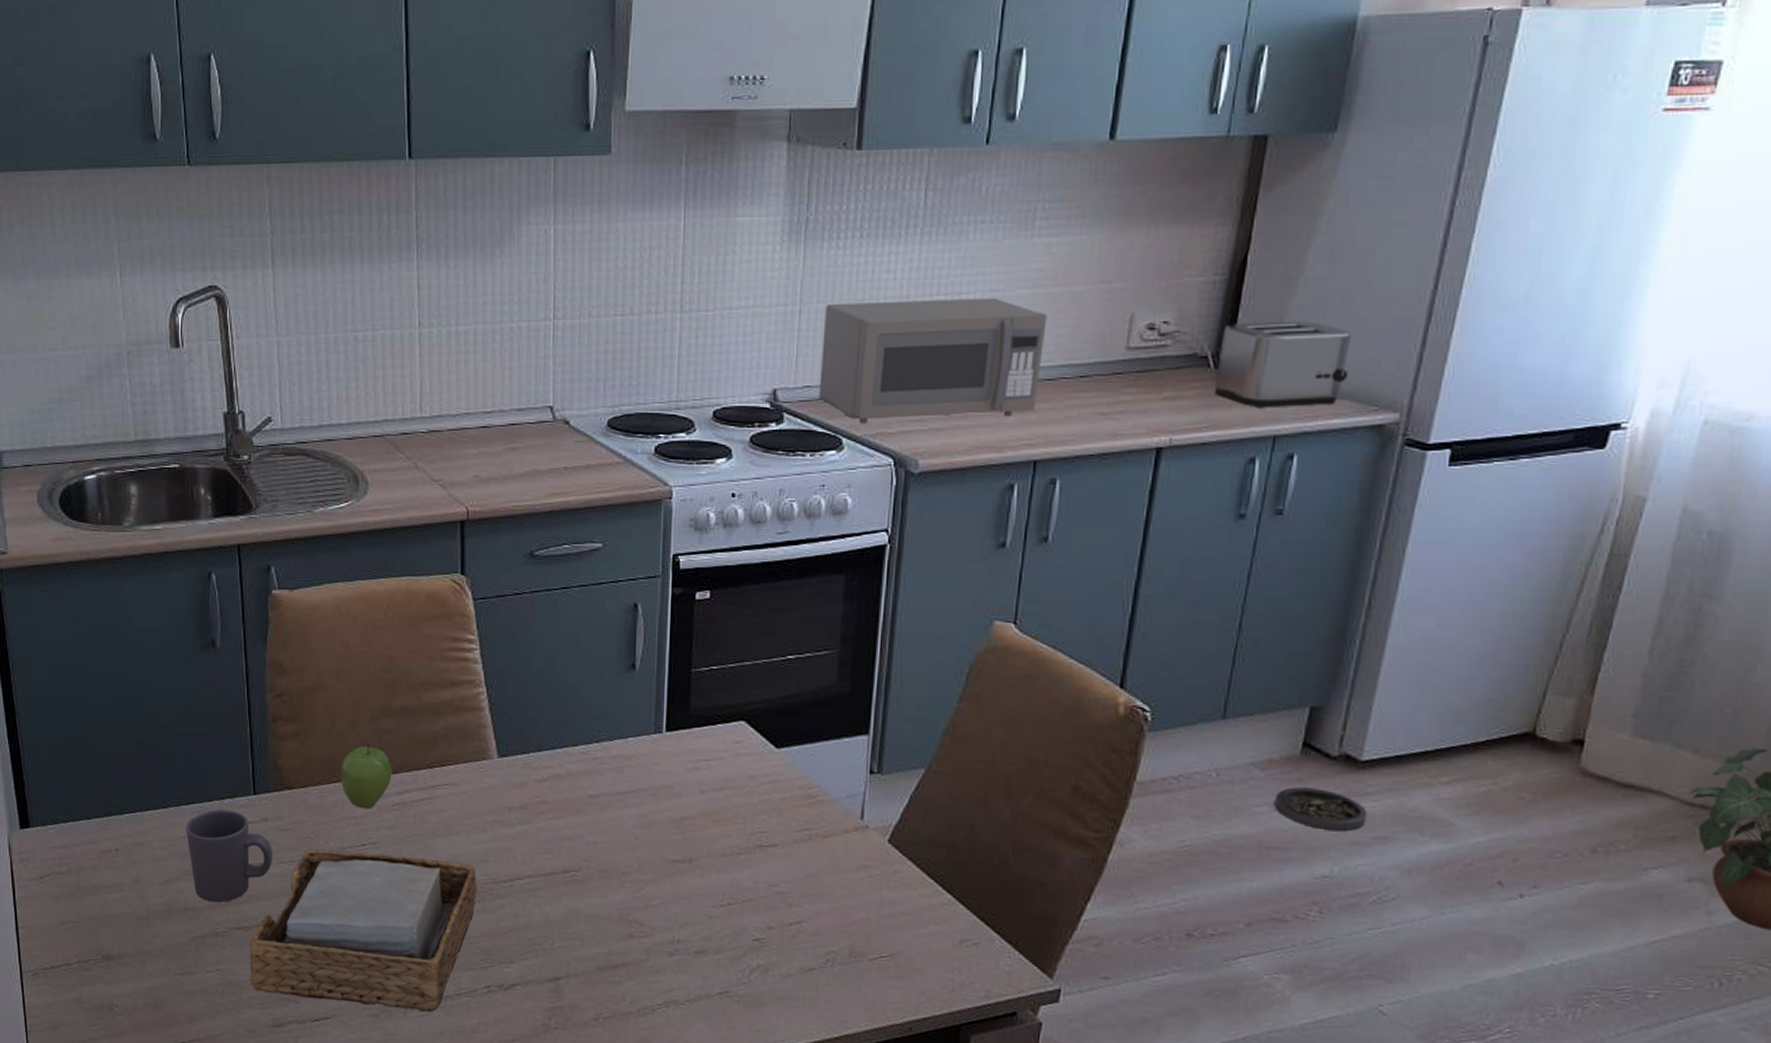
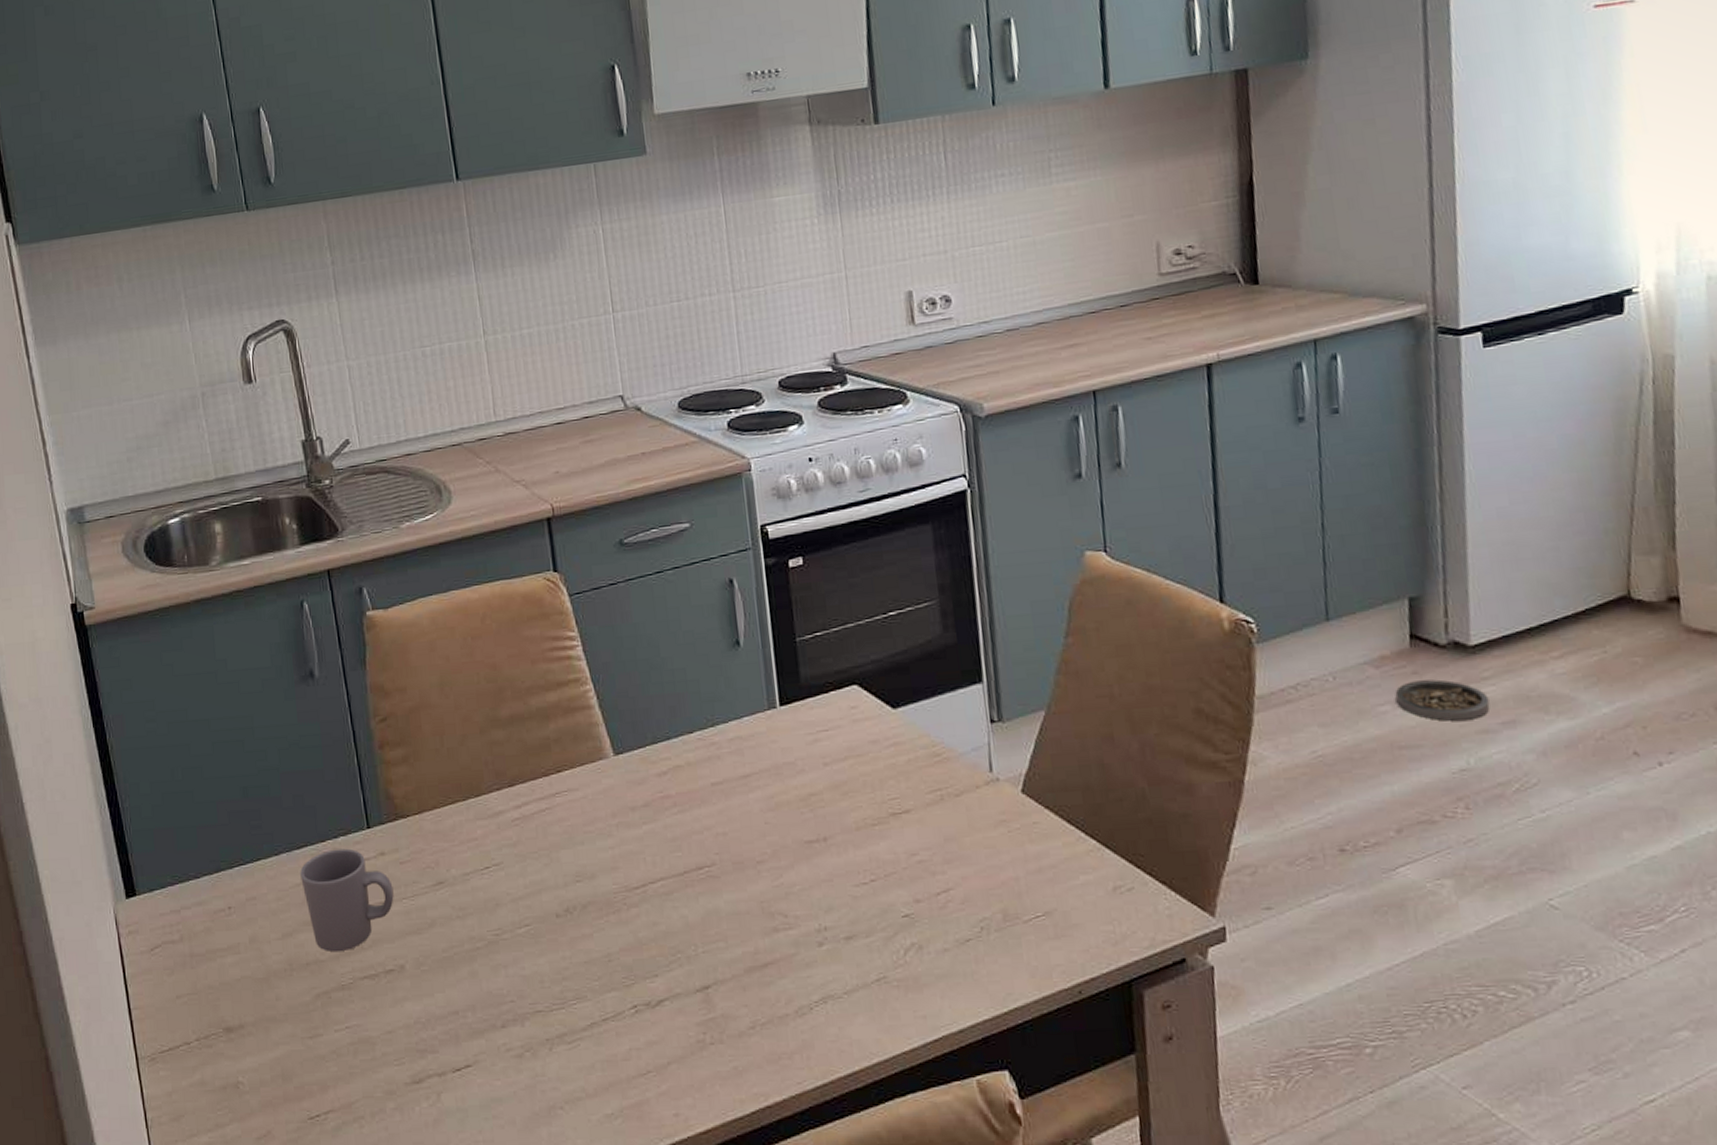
napkin holder: present [250,849,477,1012] -> none [379,873,611,1047]
fruit: present [340,741,392,809] -> none [454,755,509,829]
microwave: present [818,297,1047,424] -> none [869,242,1085,376]
toaster: present [1214,321,1352,408] -> none [1245,229,1370,316]

